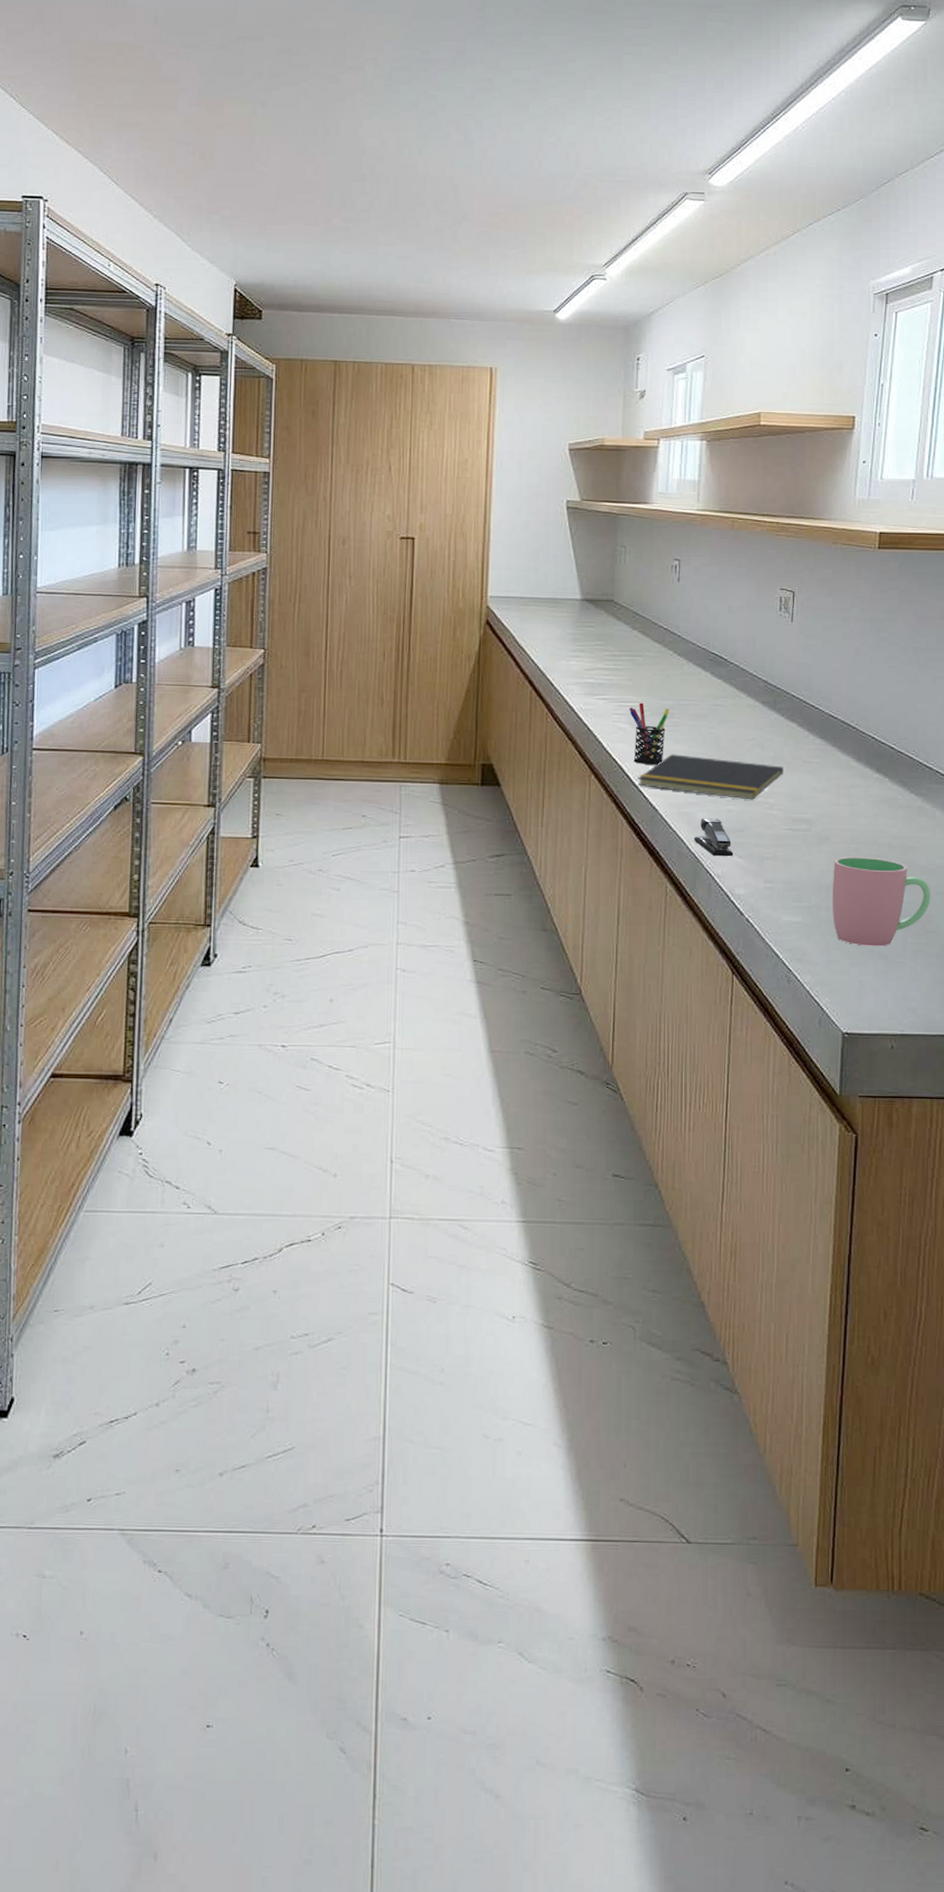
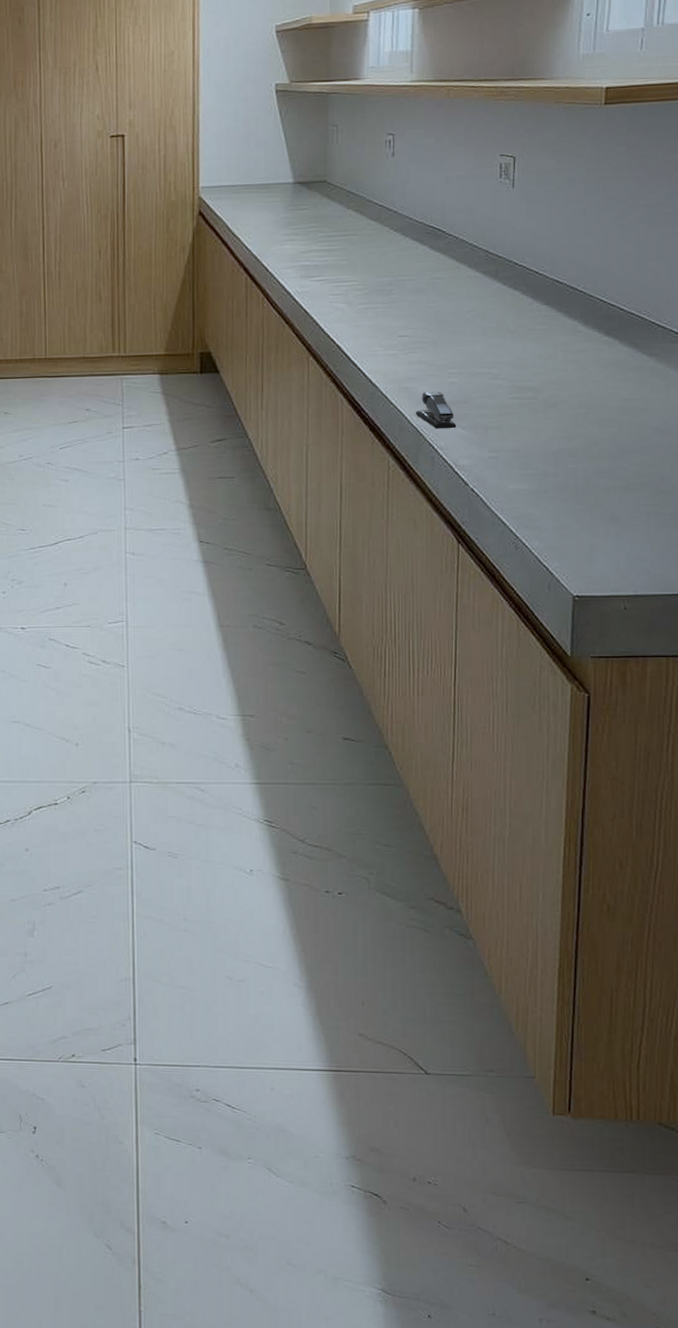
pen holder: present [629,702,670,765] -> none [346,281,387,343]
notepad: present [638,754,783,800] -> none [357,330,507,371]
cup: present [832,857,931,946] -> none [560,421,665,510]

